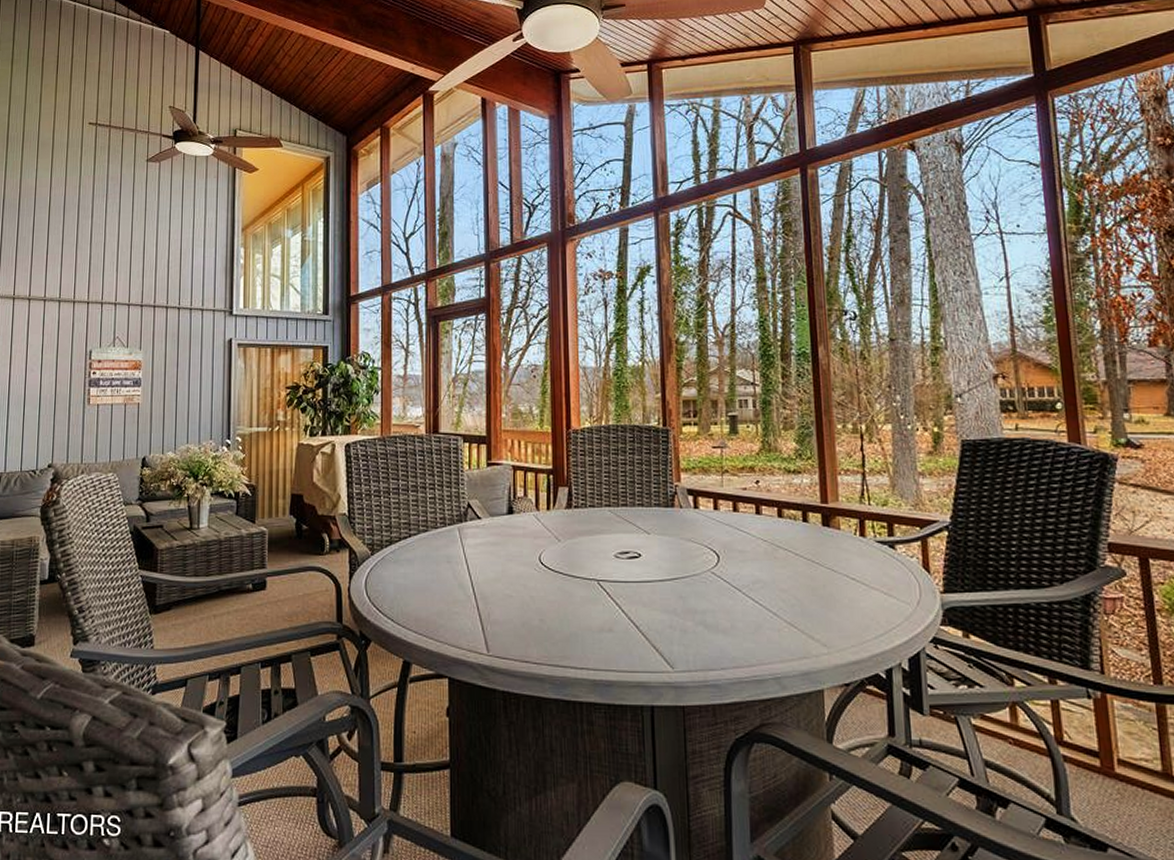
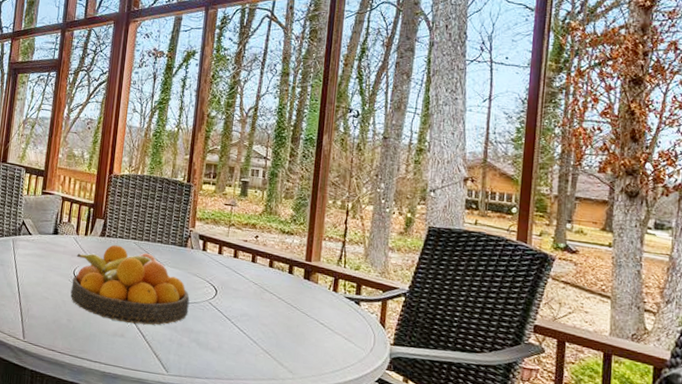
fruit bowl: none [539,516,688,613] -> present [70,244,190,325]

